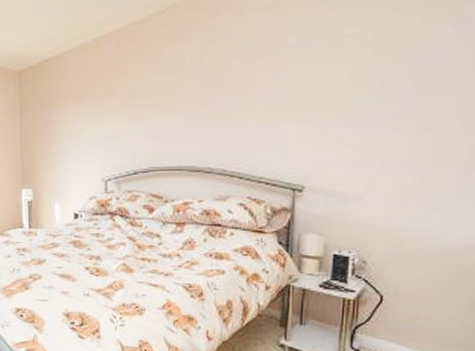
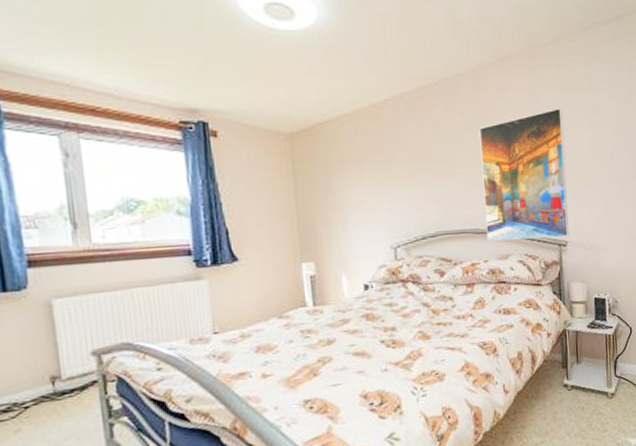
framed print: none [204,27,317,181] -> present [479,107,569,242]

